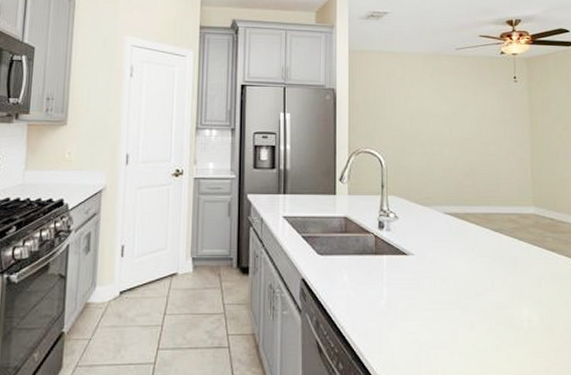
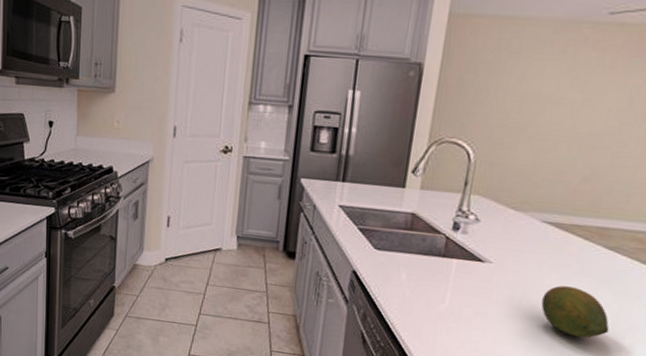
fruit: none [457,268,511,314] -> present [541,285,610,338]

